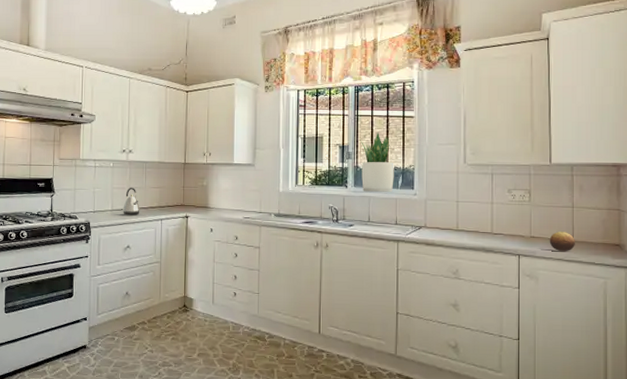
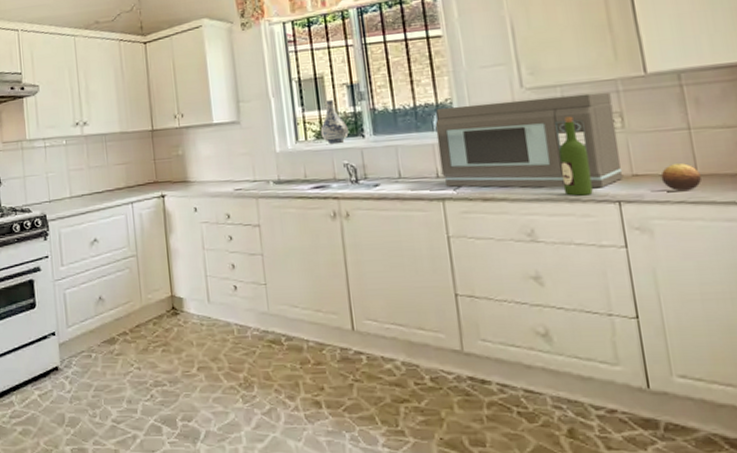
kettle: present [122,188,140,216] -> none [83,167,105,202]
vase: none [315,156,336,191] -> present [320,100,349,145]
planter: present [360,132,394,192] -> none [373,62,427,140]
microwave: none [399,171,525,244] -> present [435,91,624,189]
wine bottle: none [483,189,504,248] -> present [559,116,593,196]

